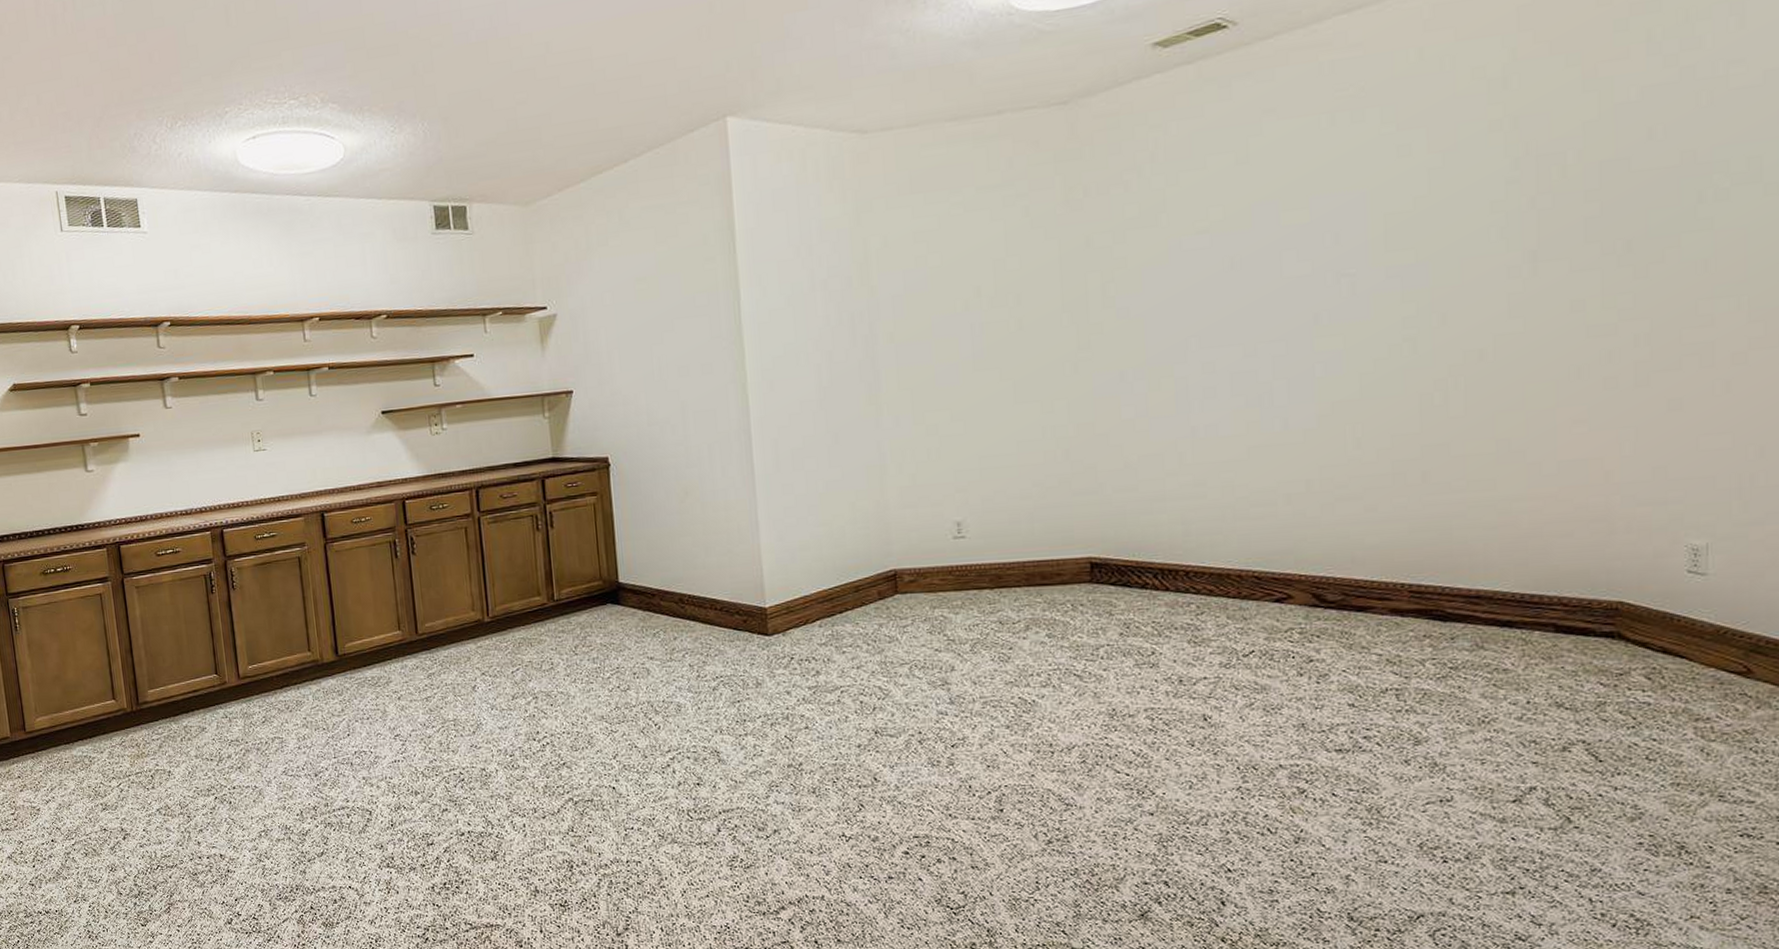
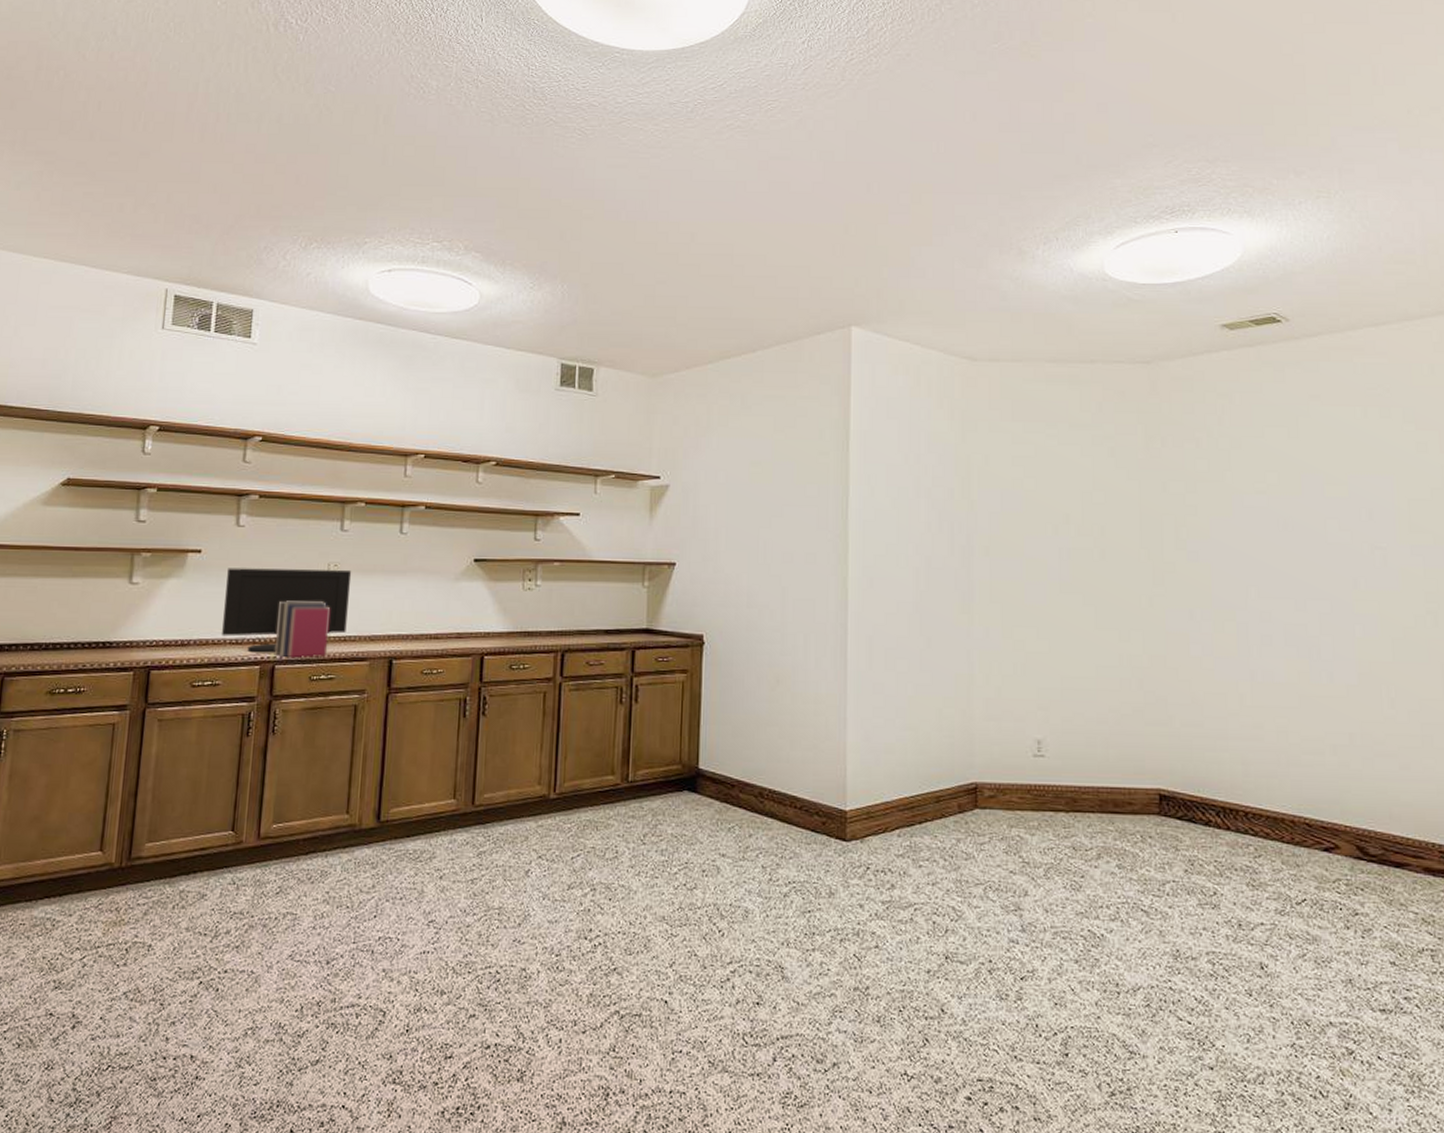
monitor: none [165,435,279,521] -> present [222,568,352,654]
books: none [216,466,266,522] -> present [274,600,331,659]

